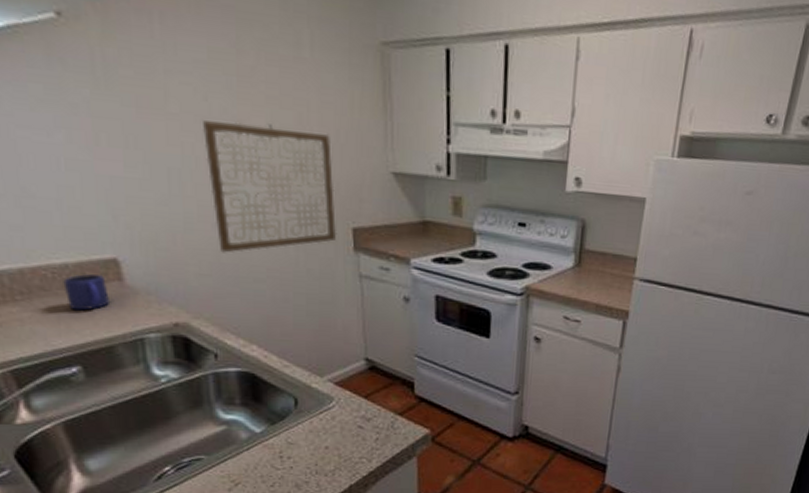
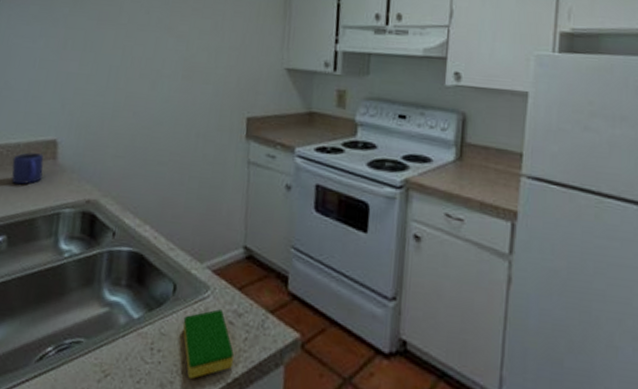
wall art: present [203,121,337,253] -> none [135,29,238,138]
dish sponge: none [310,417,368,477] -> present [183,309,234,379]

